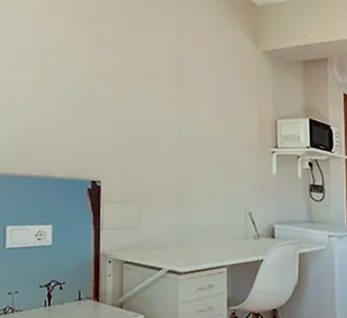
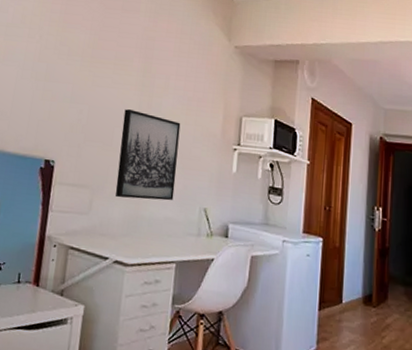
wall art: none [161,124,219,210] -> present [115,109,181,201]

